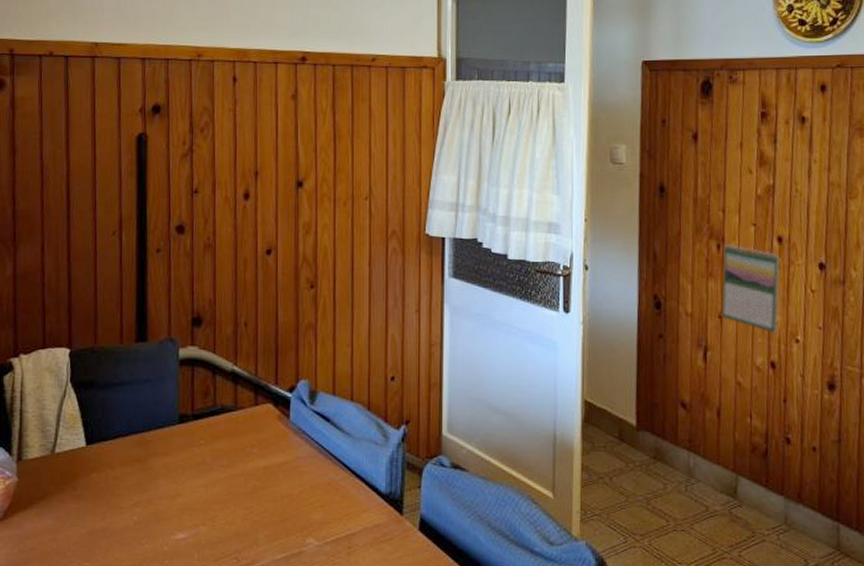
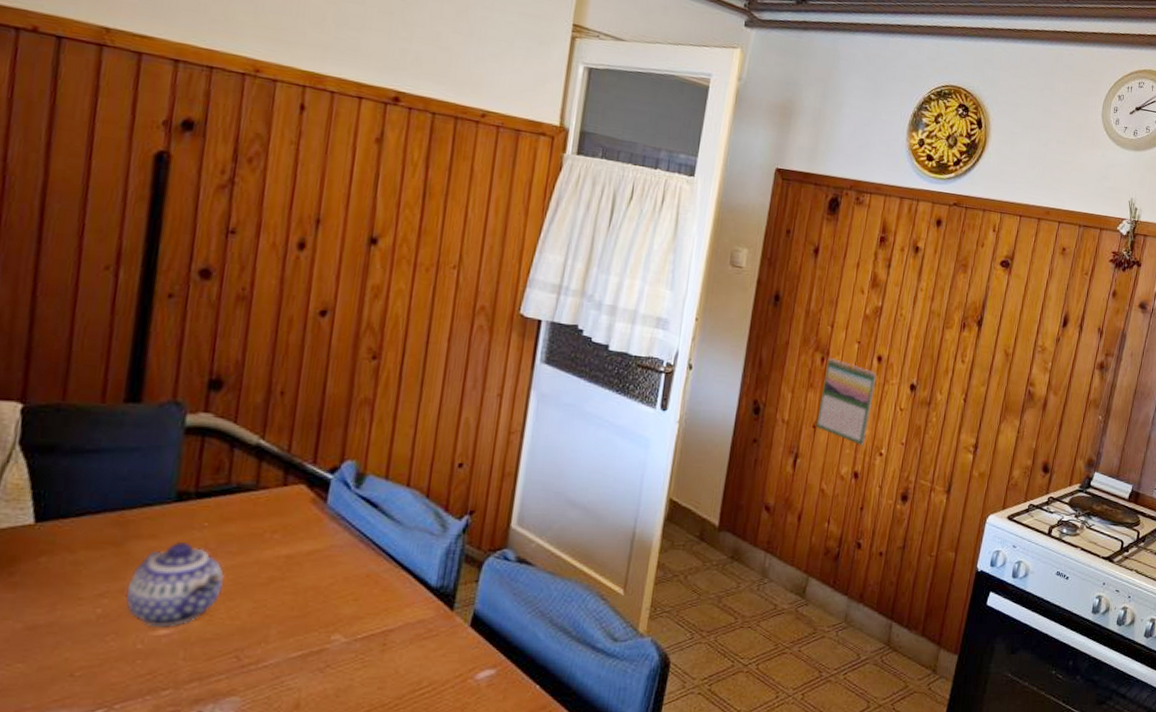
teapot: none [152,457,219,532] -> present [126,541,224,627]

